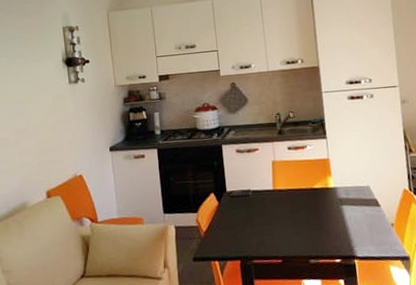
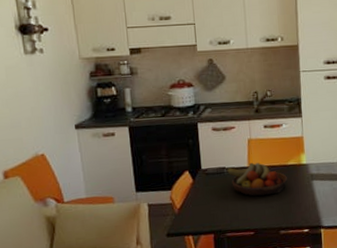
fruit bowl: none [252,185,316,221] -> present [227,162,288,196]

